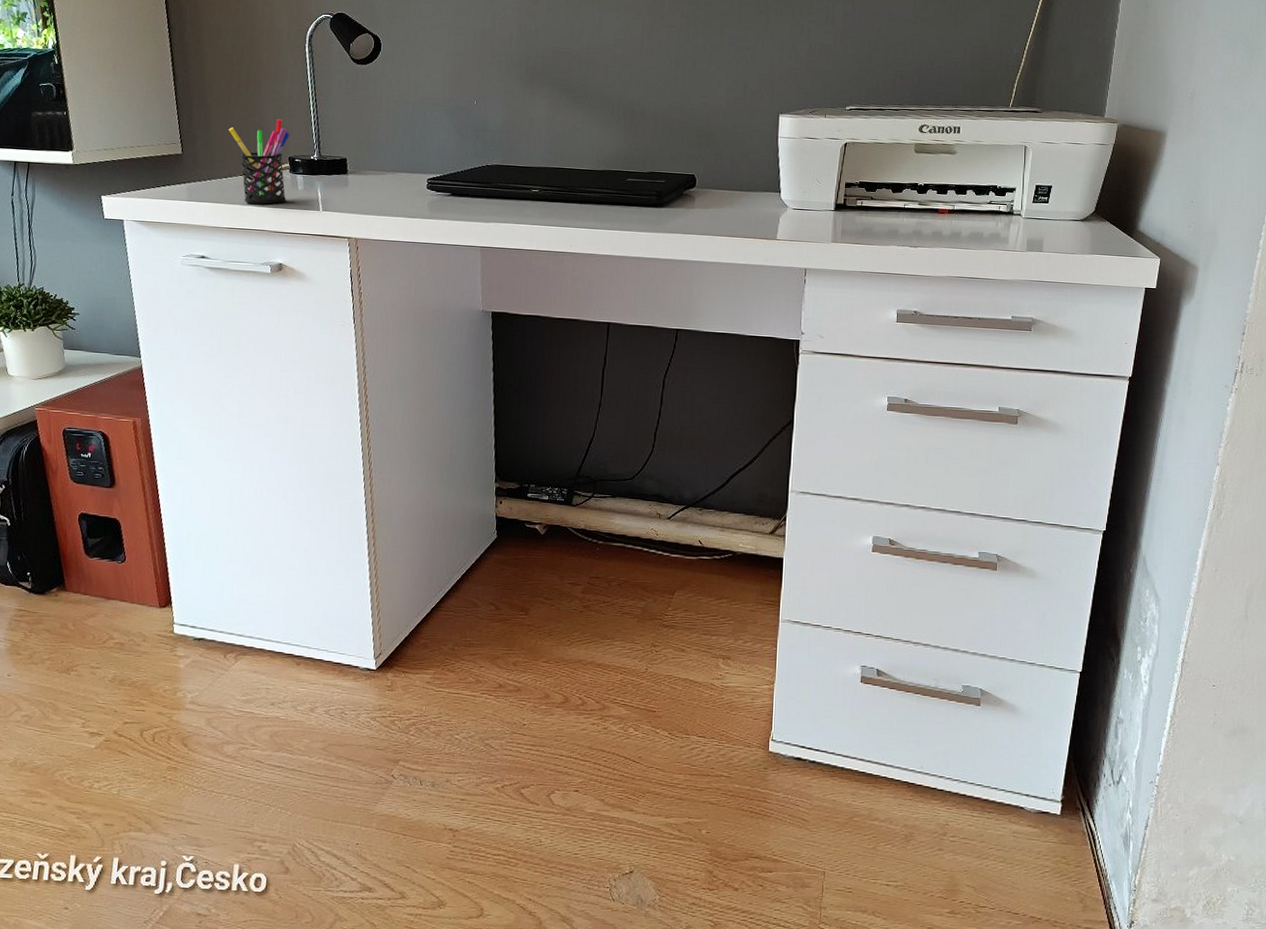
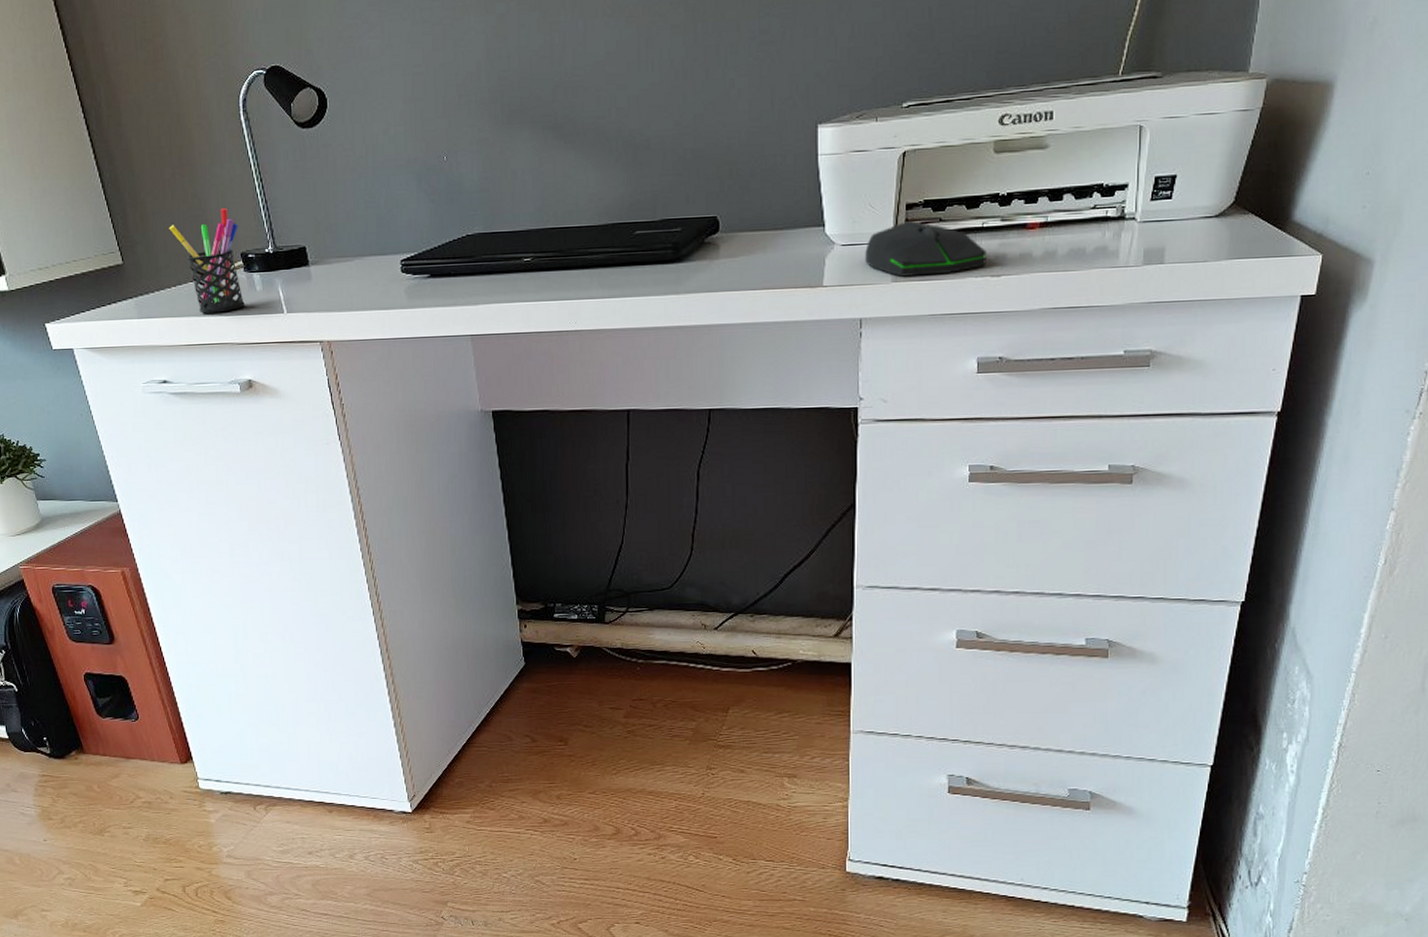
computer mouse: none [811,196,907,241] -> present [865,221,986,277]

